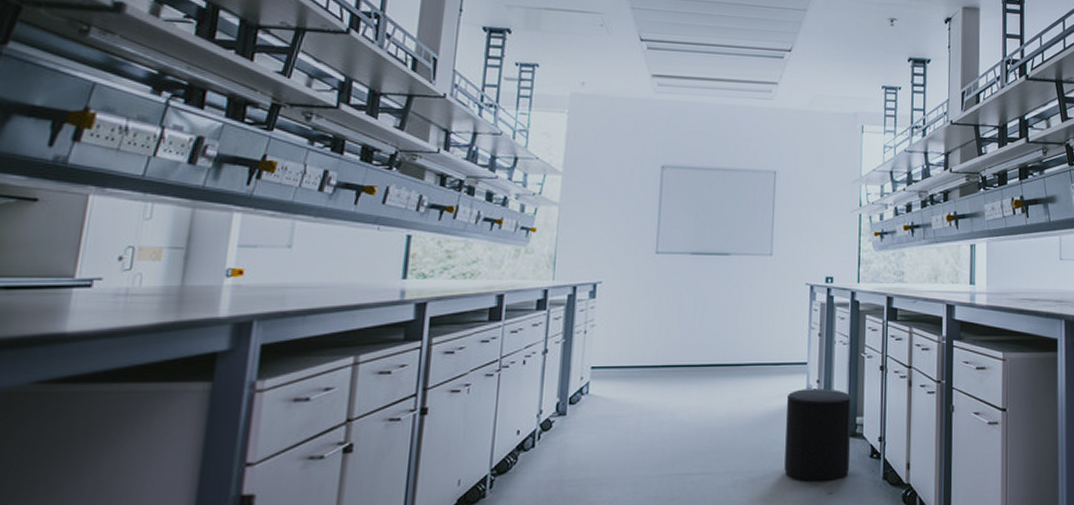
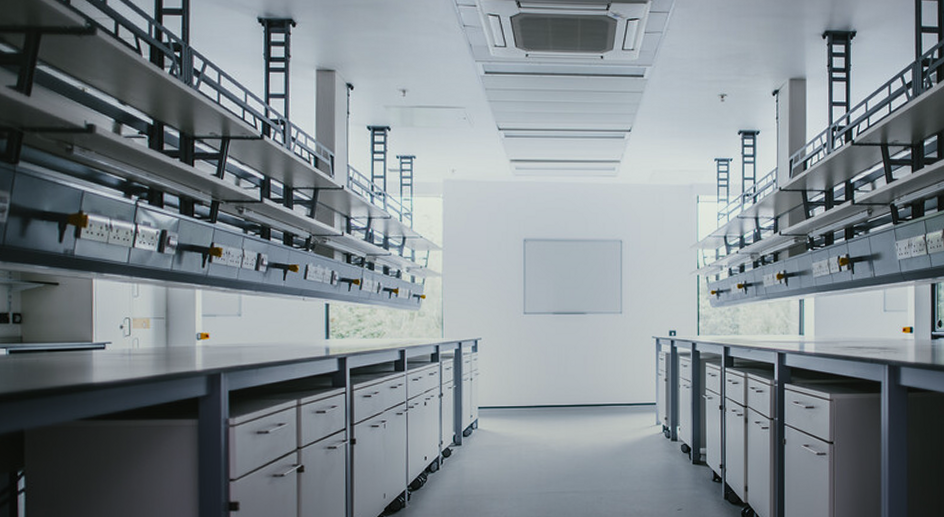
stool: present [784,388,851,483] -> none [640,424,696,501]

